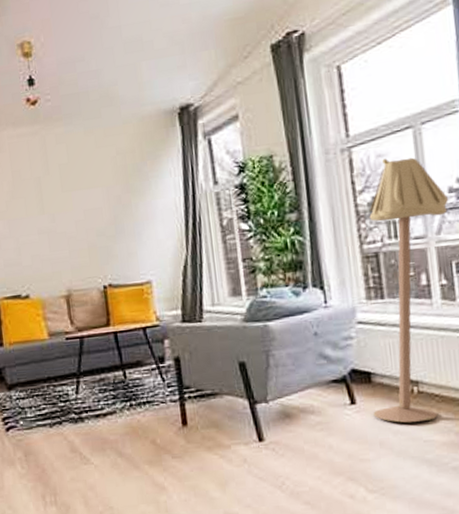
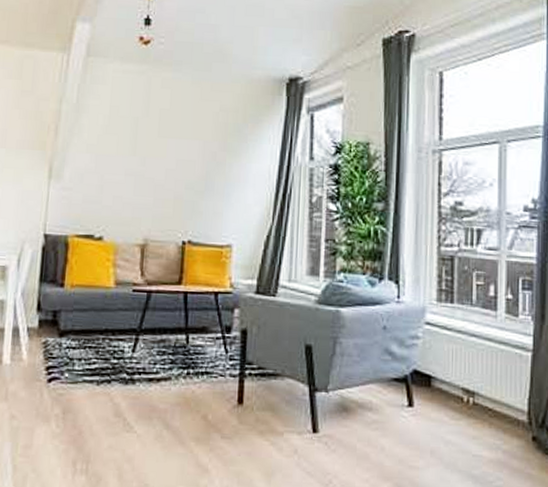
floor lamp: present [369,157,448,423] -> none [428,167,522,435]

